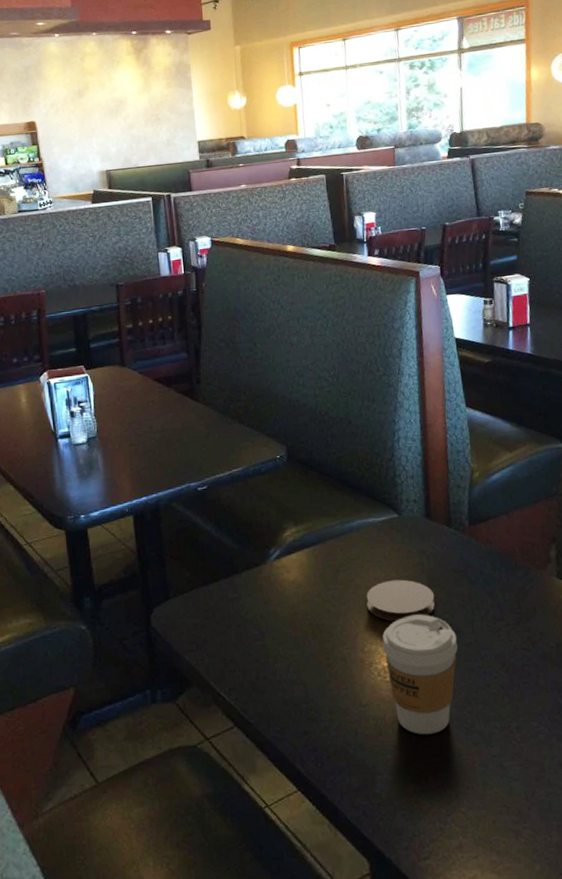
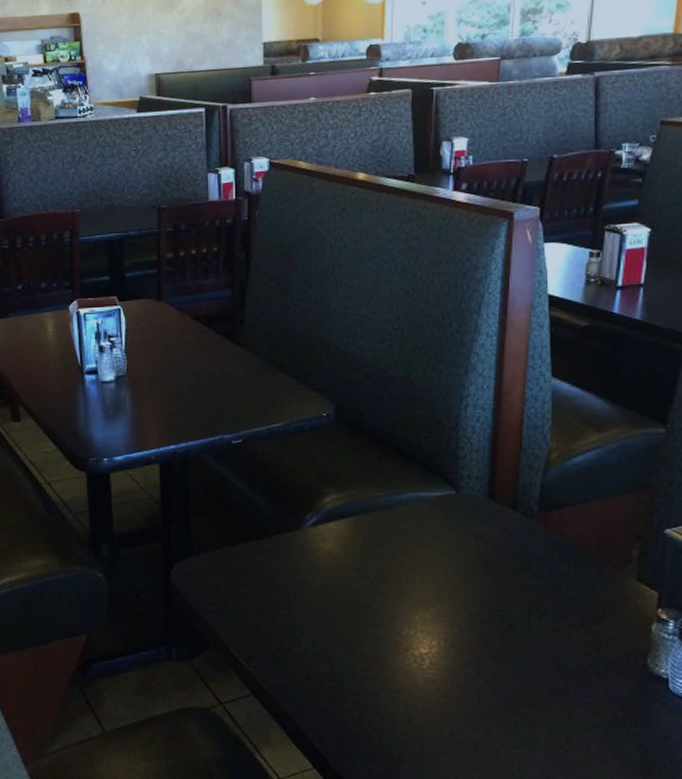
coaster: present [366,579,435,622] -> none [409,562,489,607]
coffee cup: present [382,614,458,735] -> none [422,602,508,731]

